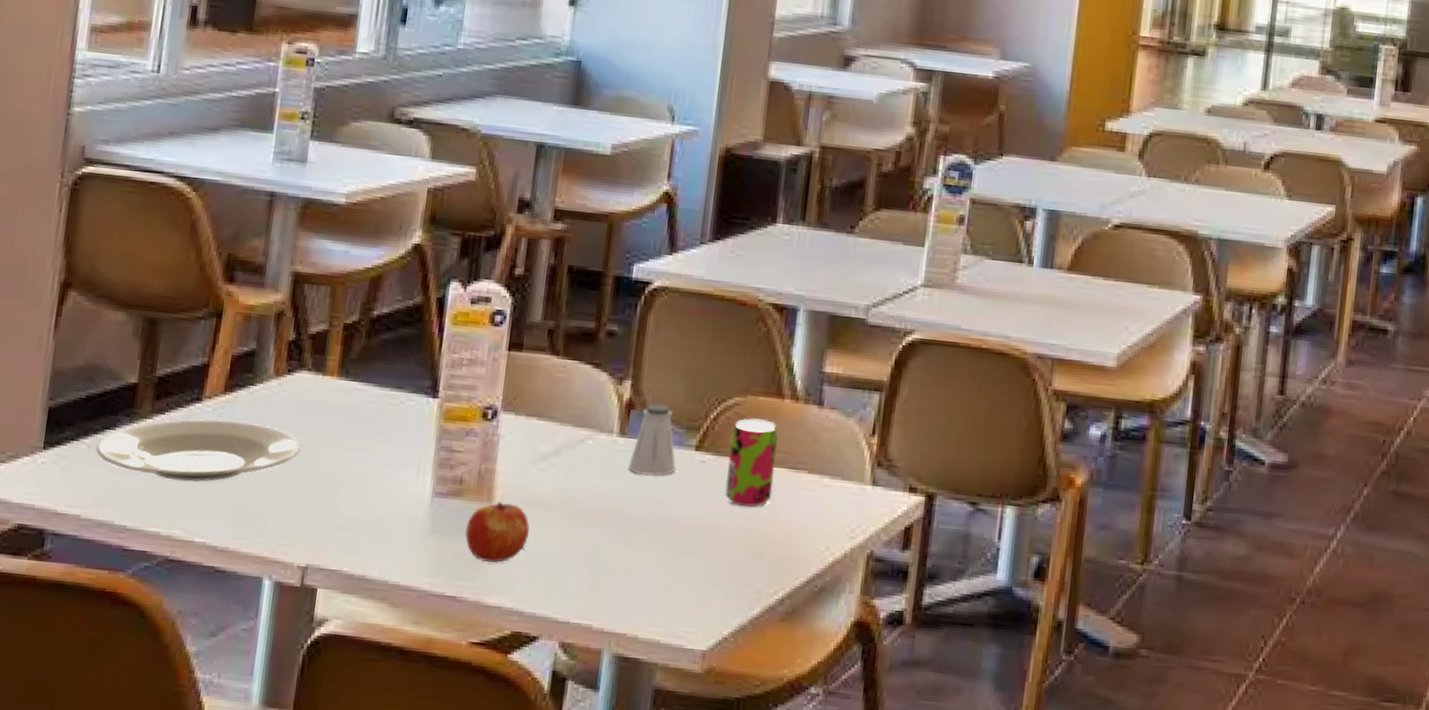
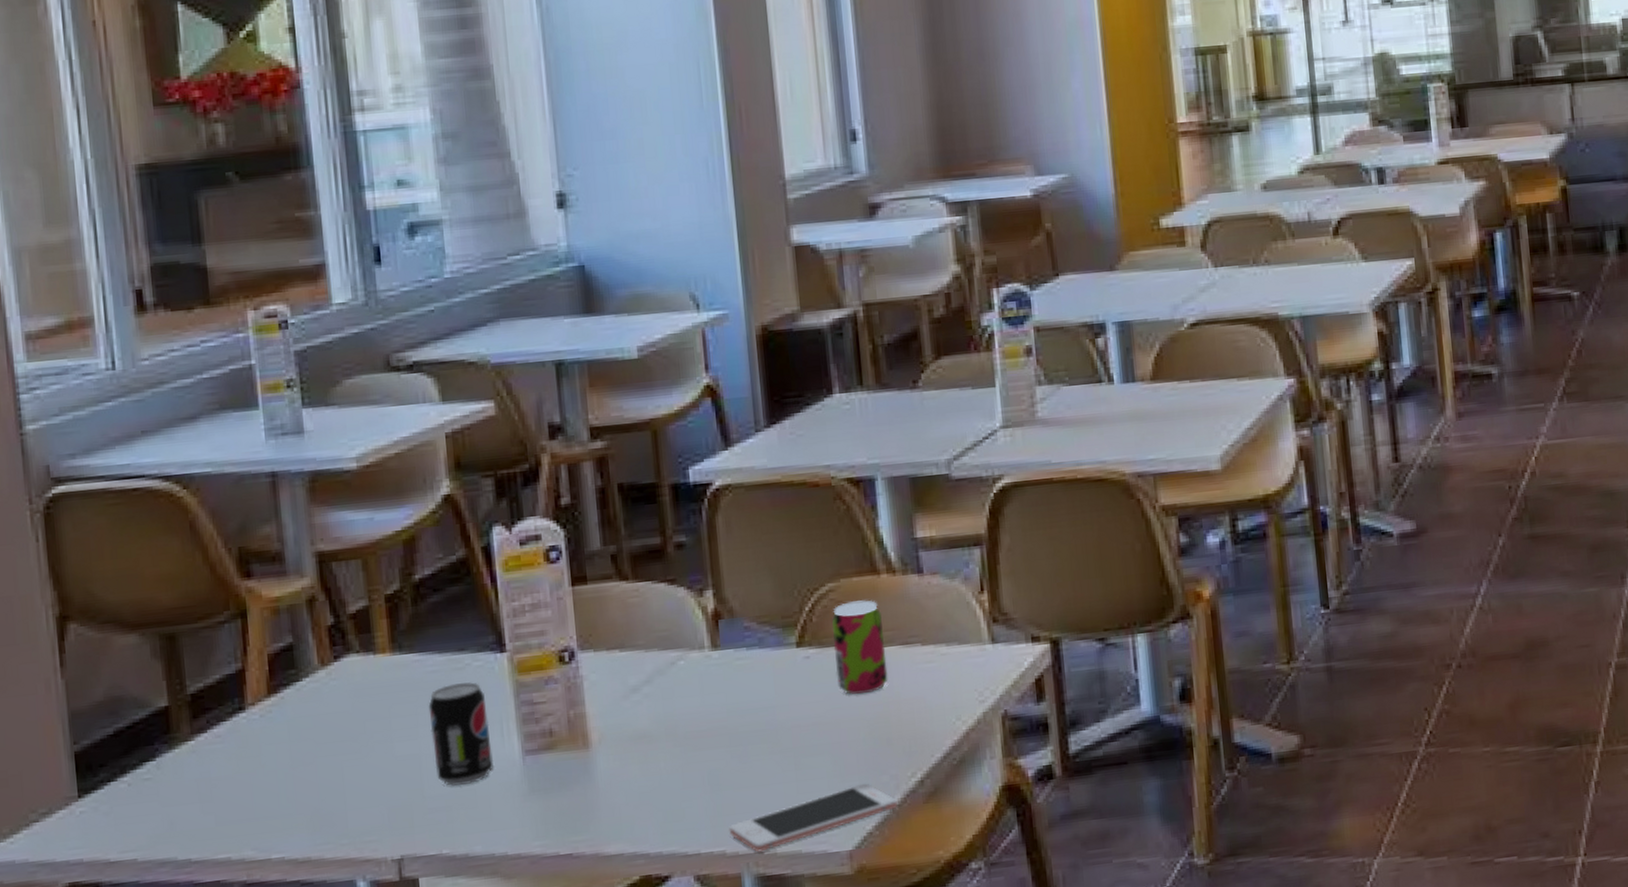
plate: present [95,419,301,483] -> none [137,720,367,800]
beverage can: none [353,417,411,512] -> present [428,682,495,787]
apple: present [464,502,530,563] -> none [567,745,637,812]
cell phone: none [599,590,757,634] -> present [729,783,898,852]
saltshaker: present [628,404,676,476] -> none [728,607,780,685]

